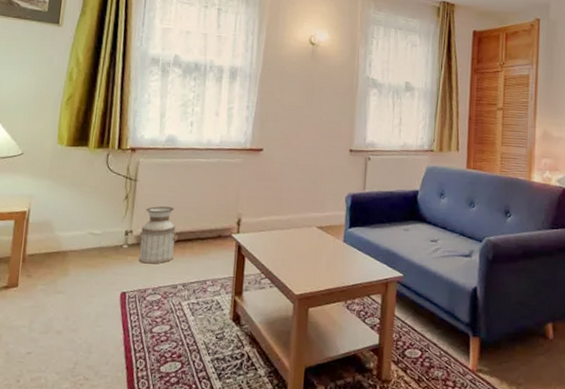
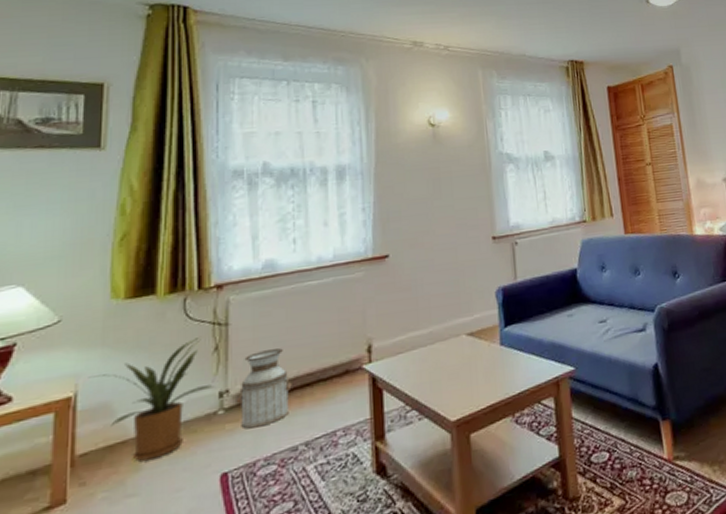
house plant: none [38,186,123,270] -> present [88,338,215,462]

